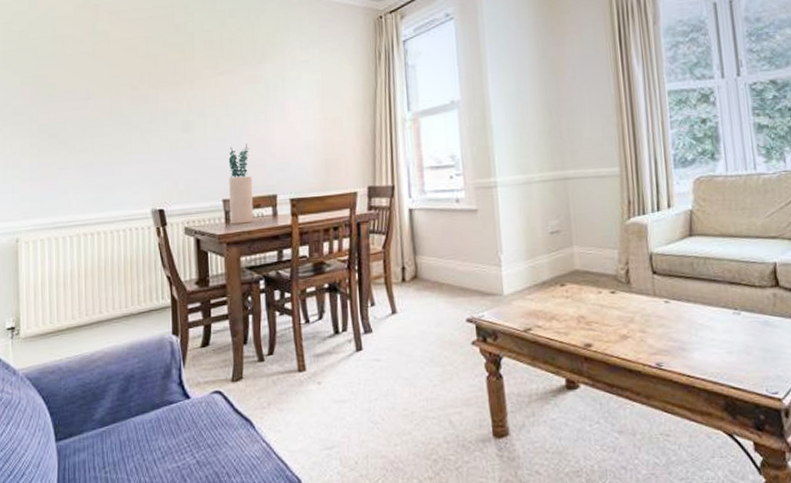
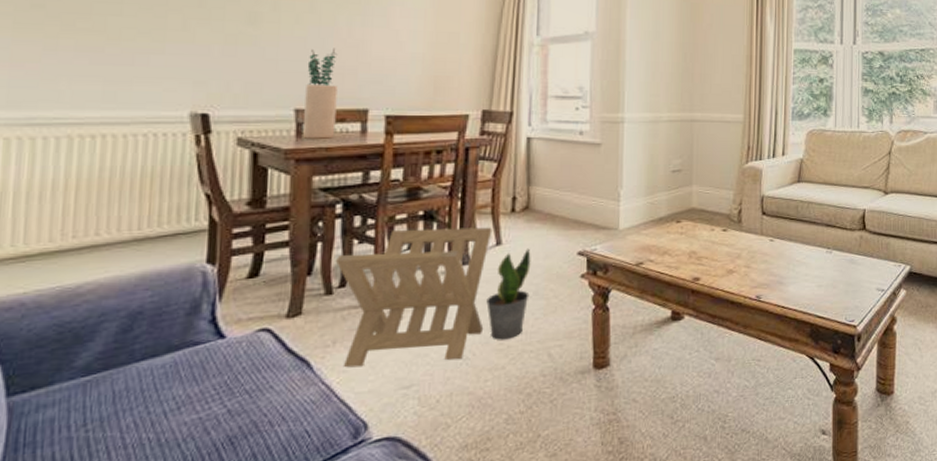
magazine rack: none [263,297,389,428] -> present [335,227,492,368]
potted plant: none [389,316,426,406] -> present [486,248,531,340]

